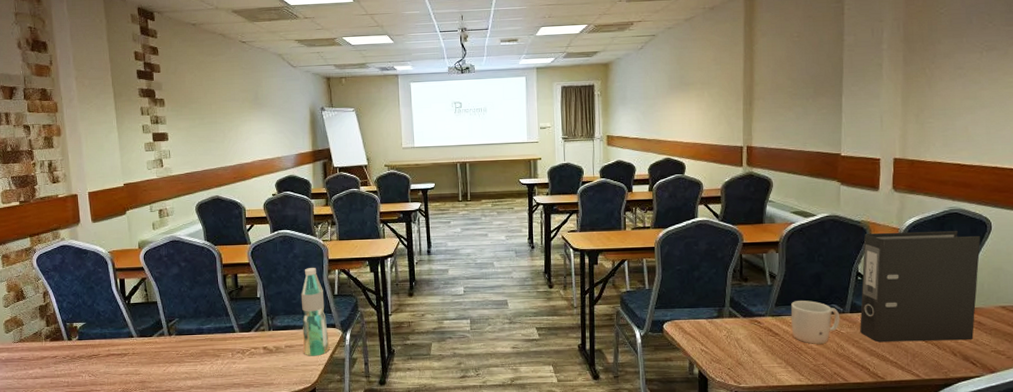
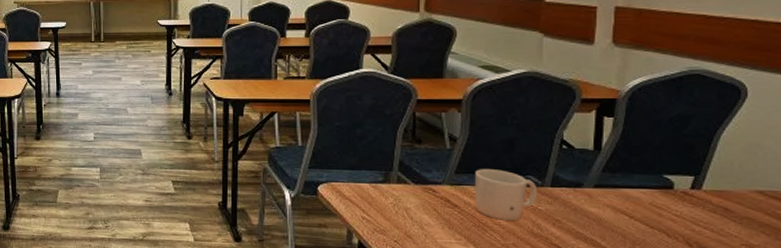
binder: present [860,231,980,343] -> none [563,94,731,230]

